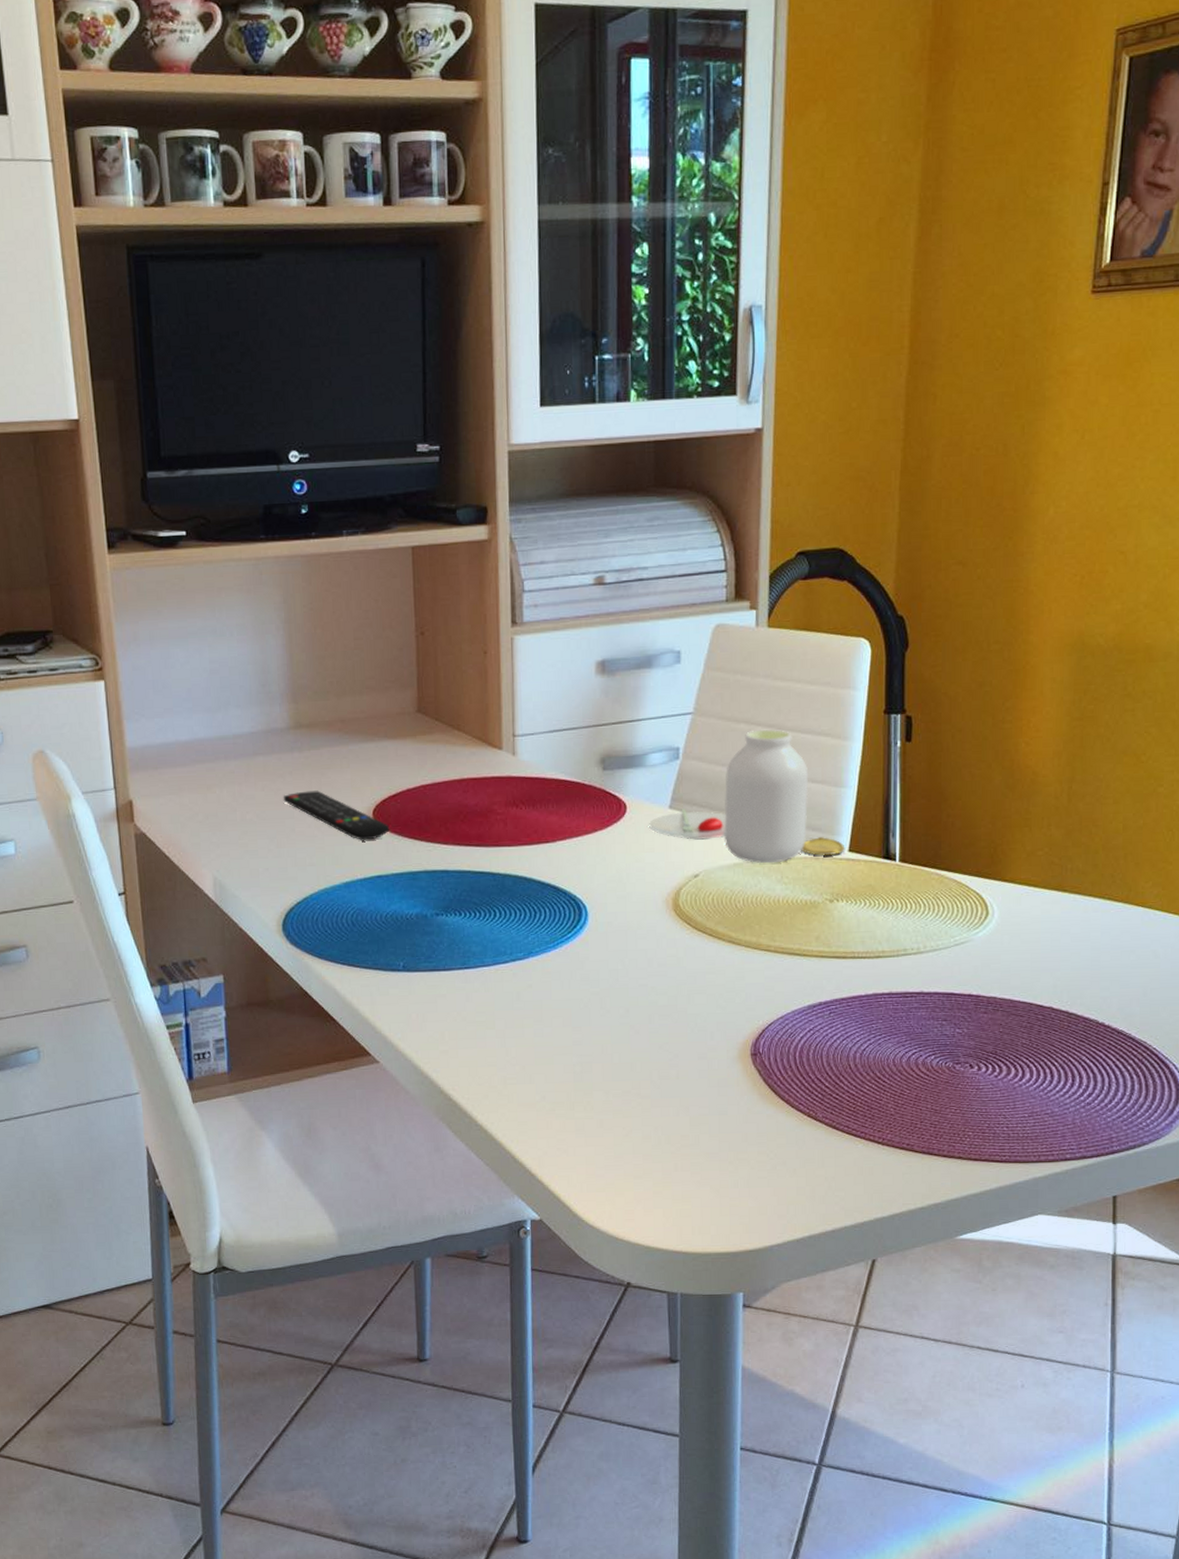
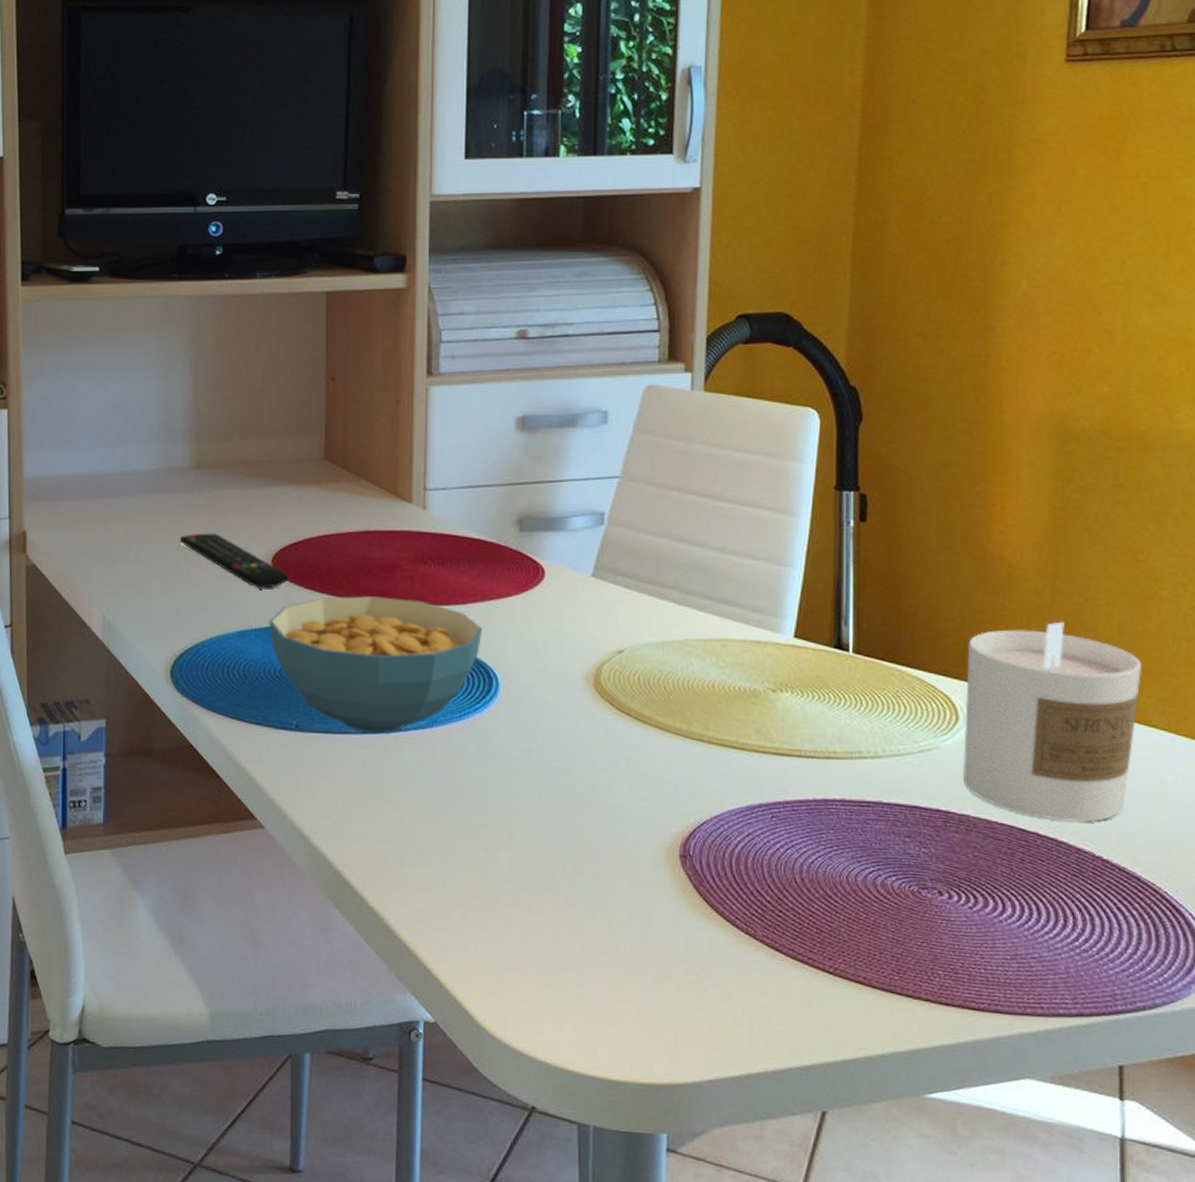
cereal bowl: none [373,840,572,968] -> present [269,596,483,734]
jar: present [649,729,846,864] -> none [569,498,791,644]
candle: none [992,820,1141,995] -> present [963,621,1141,822]

